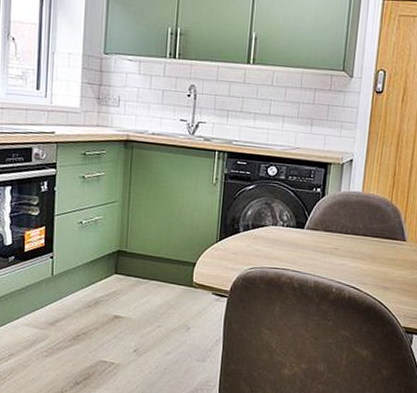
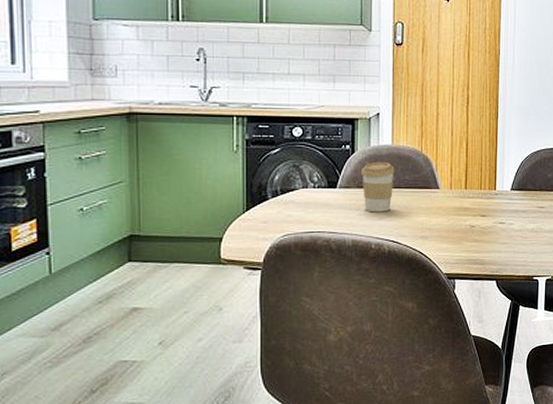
coffee cup: none [329,208,363,258] -> present [361,162,395,213]

